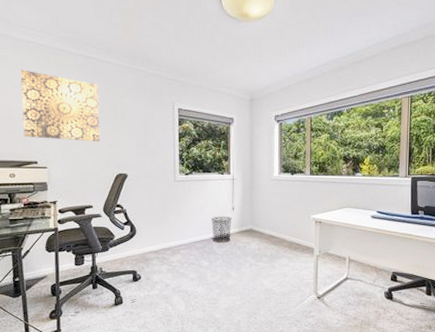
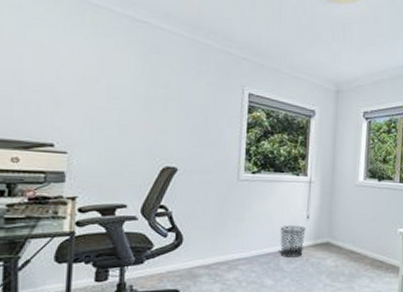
wall art: present [20,69,101,141] -> none [37,24,148,125]

